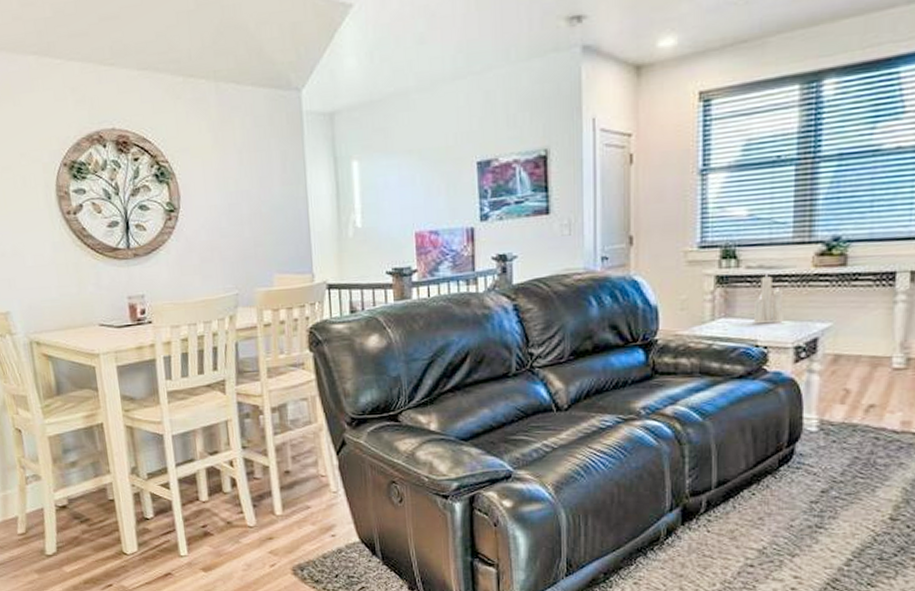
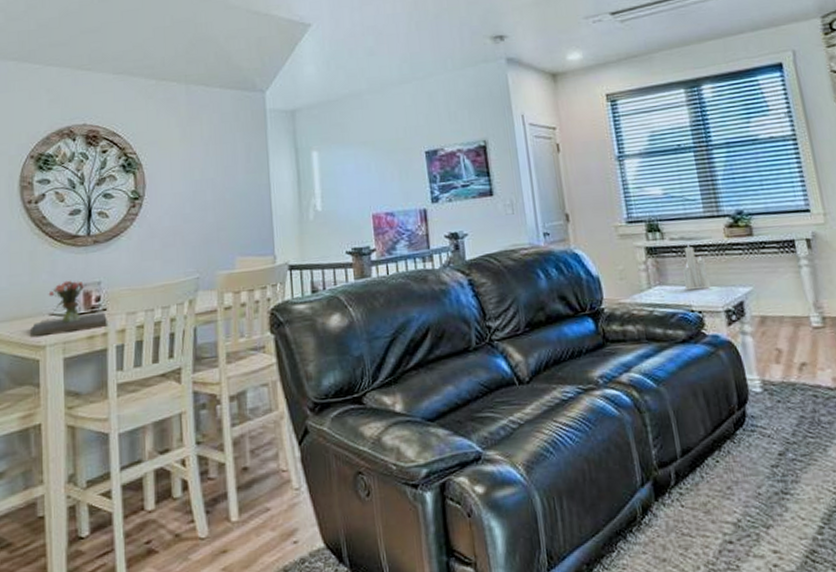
flower arrangement: none [83,292,154,346] -> present [29,280,107,338]

